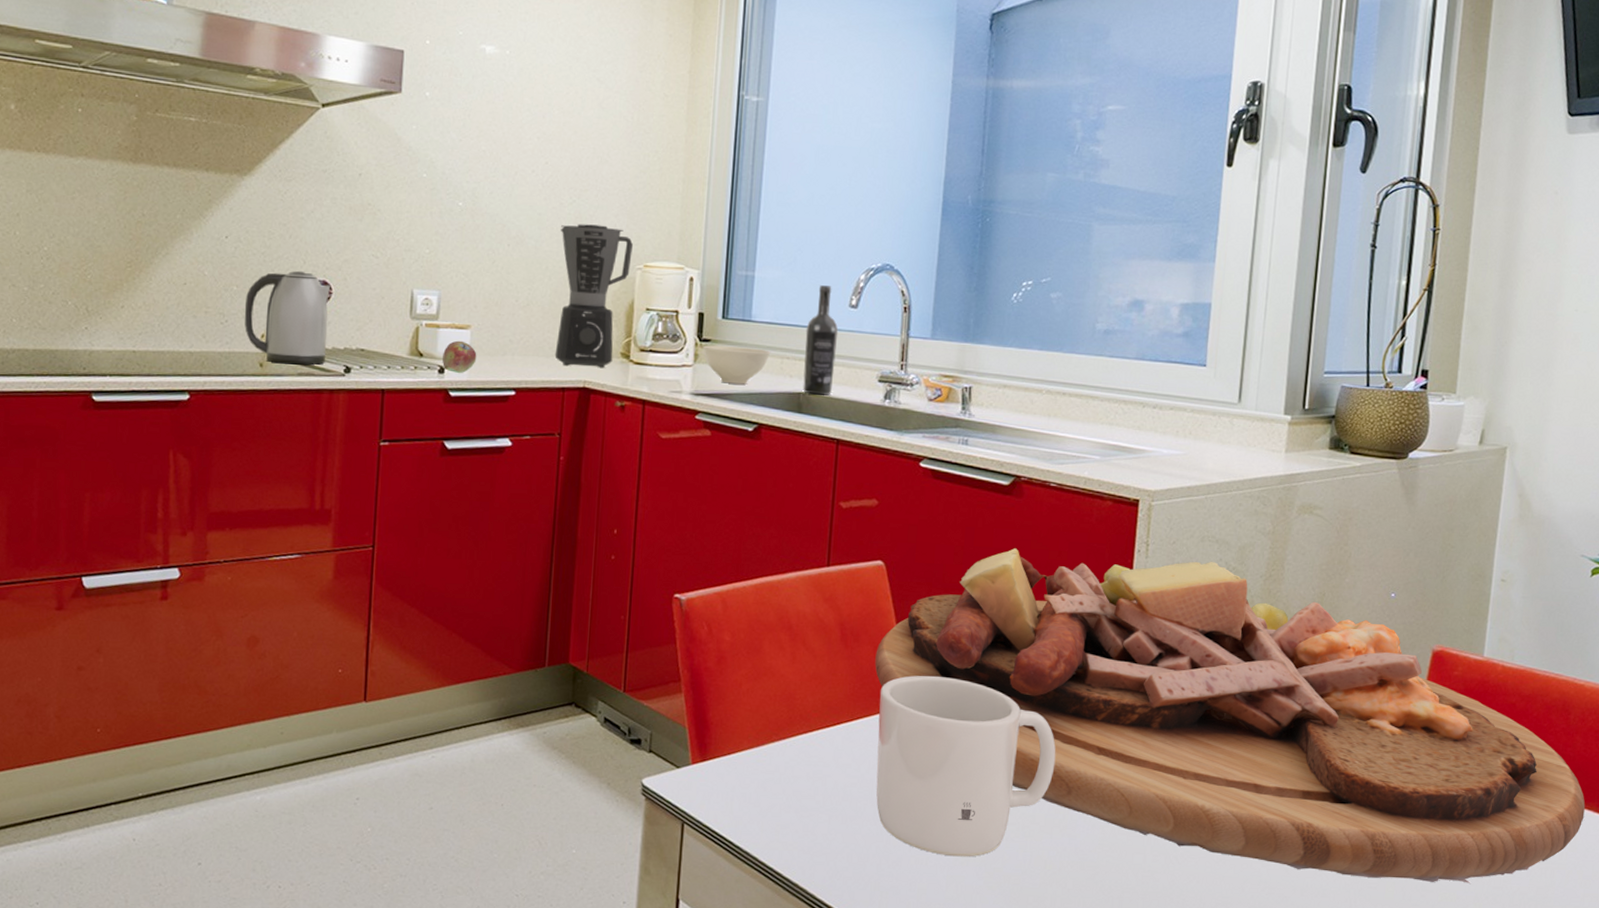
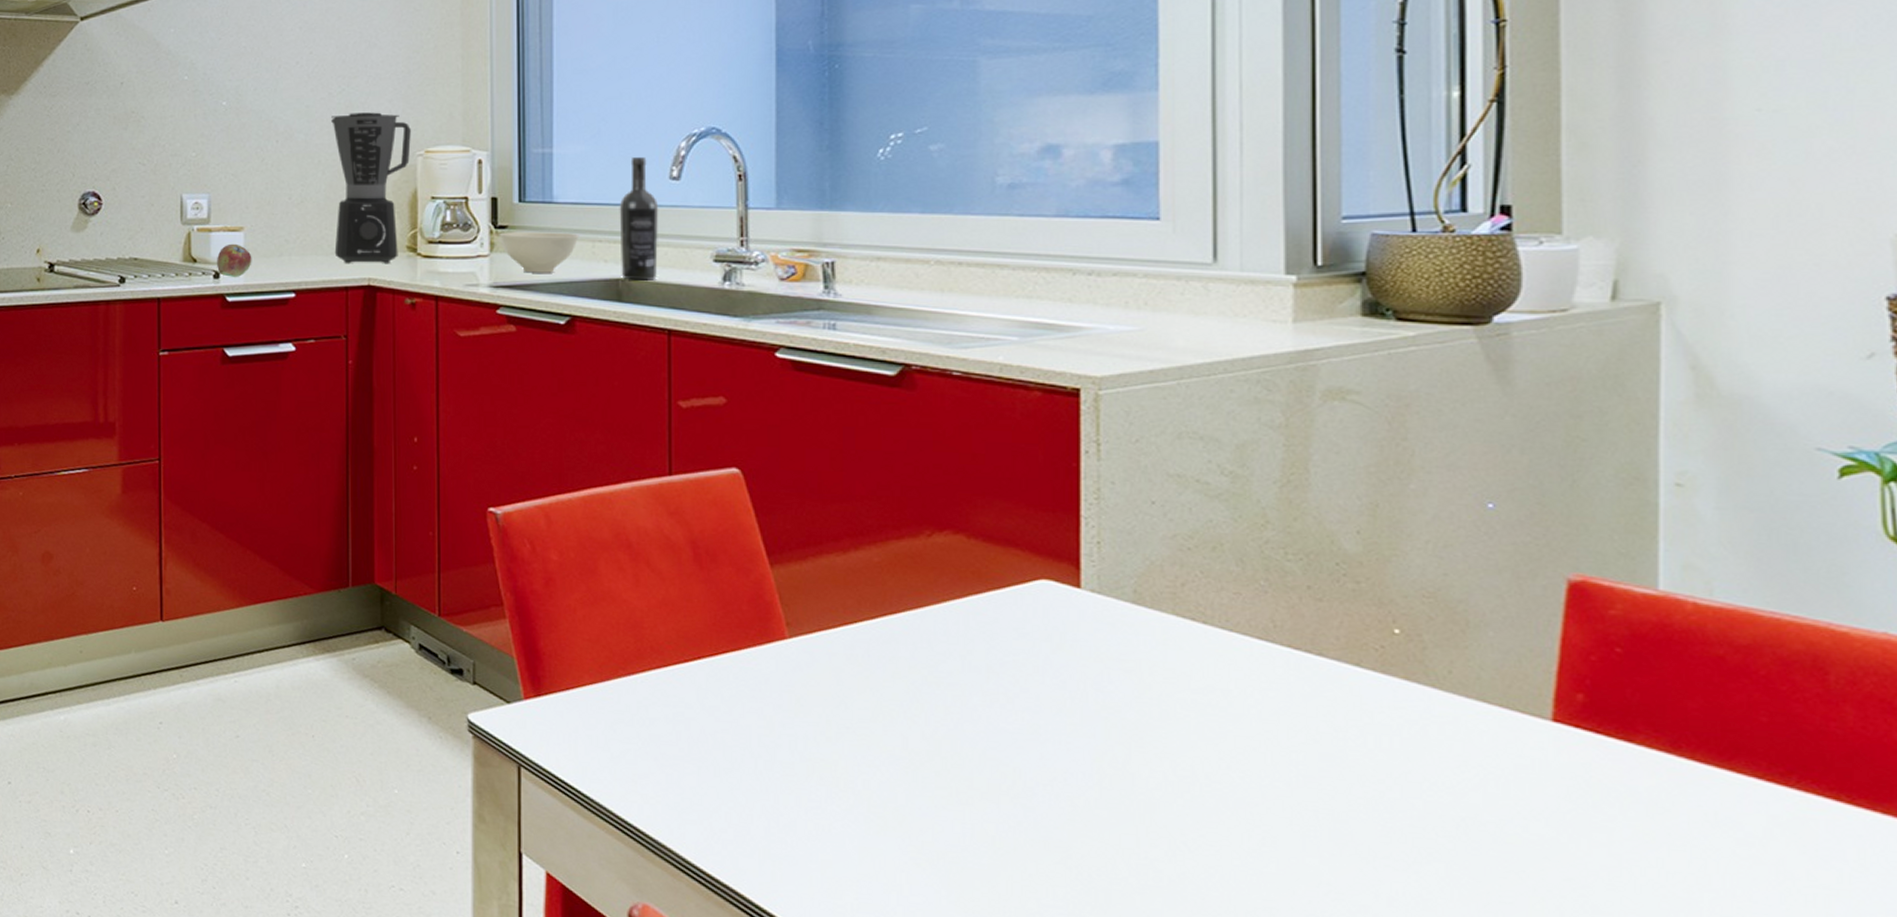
kettle: present [244,270,331,365] -> none [19,183,101,277]
food platter: present [875,548,1585,883] -> none [739,451,1876,907]
mug: present [876,675,1056,857] -> none [749,603,995,826]

